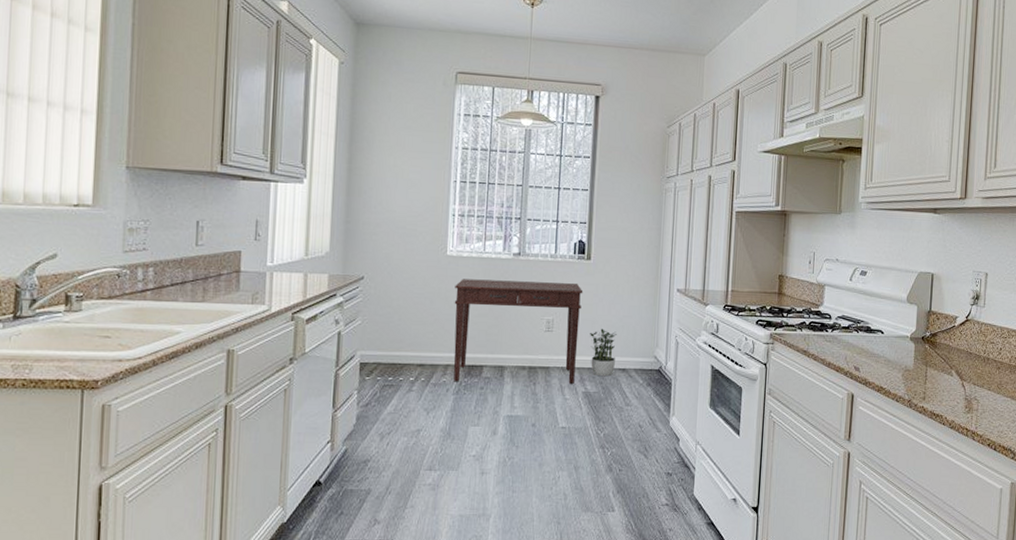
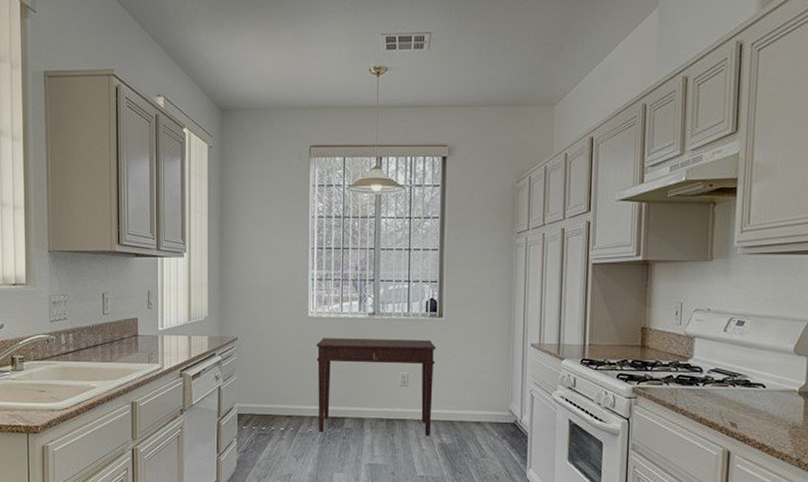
potted plant: present [590,328,618,377] -> none [444,383,472,429]

